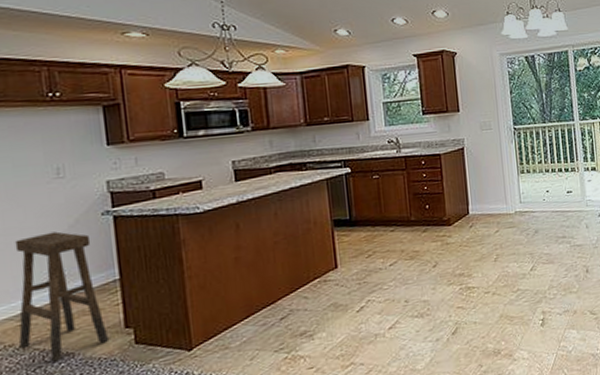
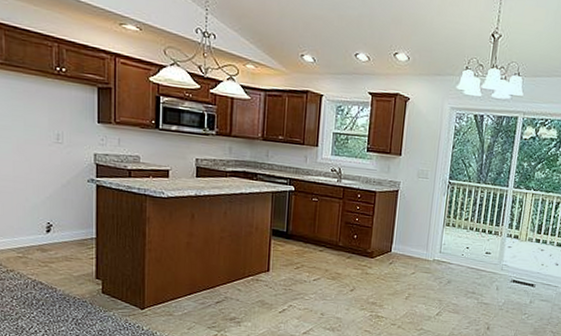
stool: present [14,231,110,362] -> none [17,187,83,292]

